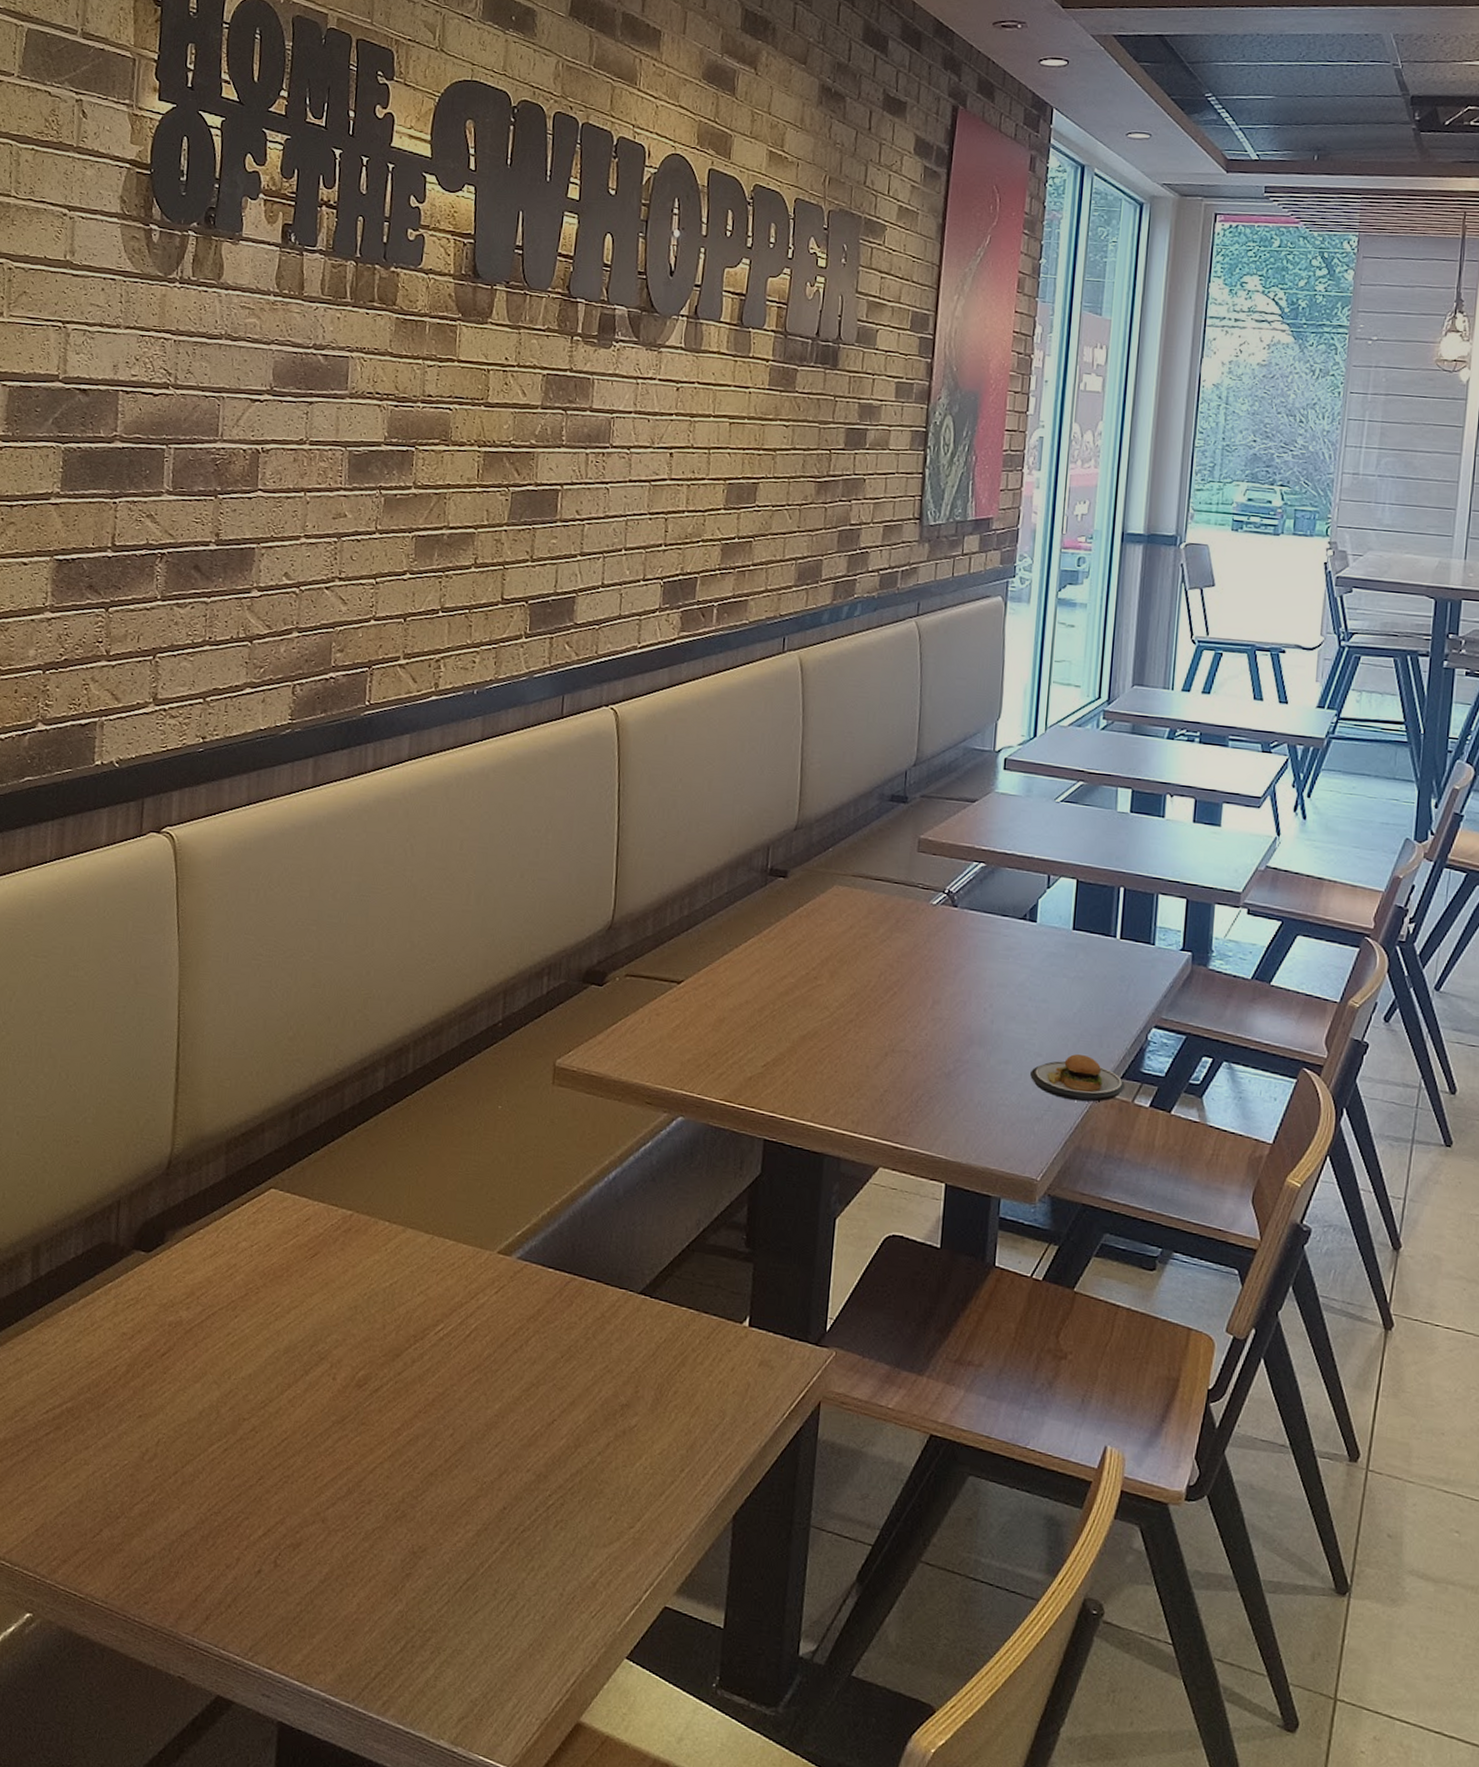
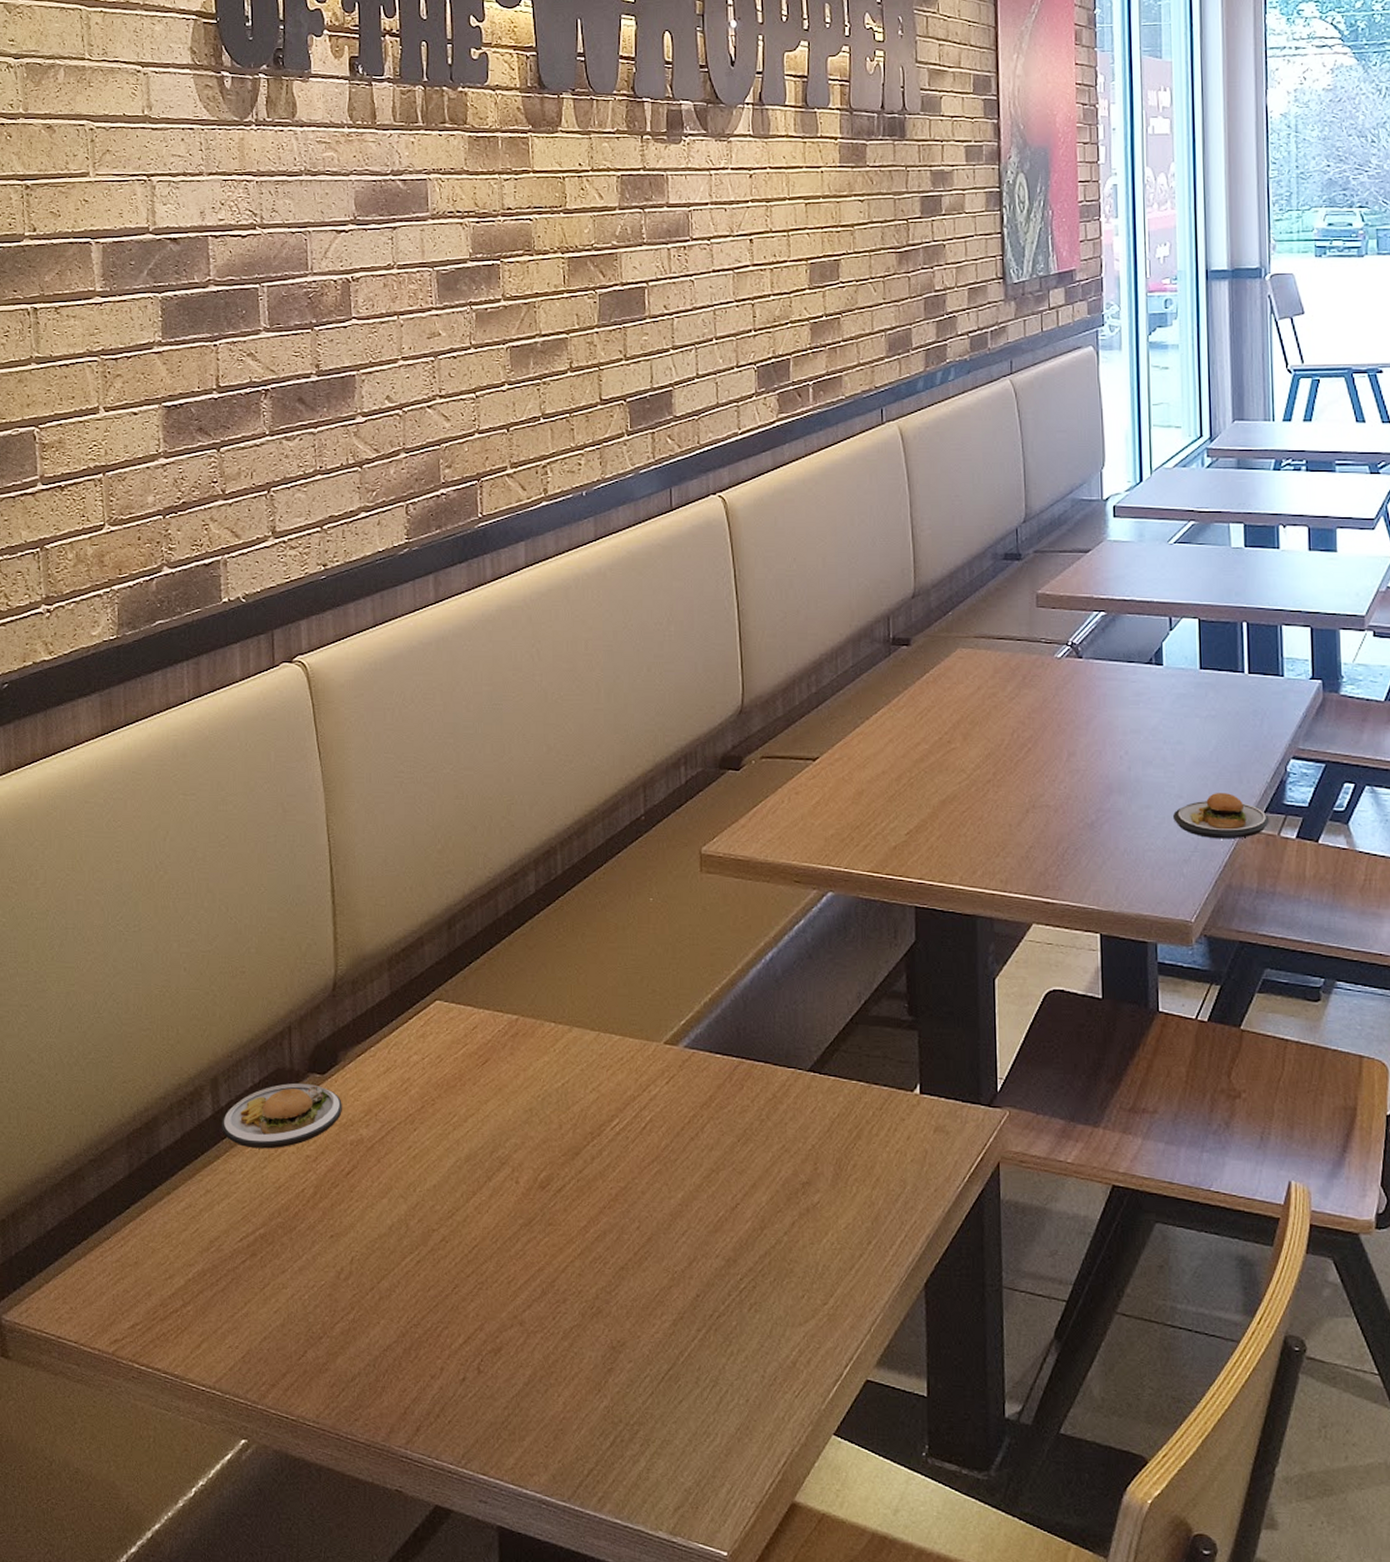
hamburger: none [39,1258,165,1323] -> present [222,1083,342,1149]

